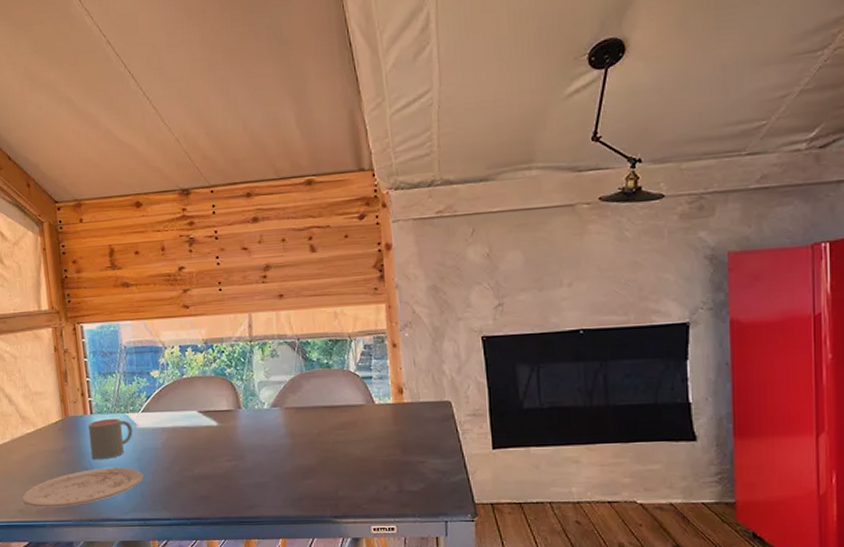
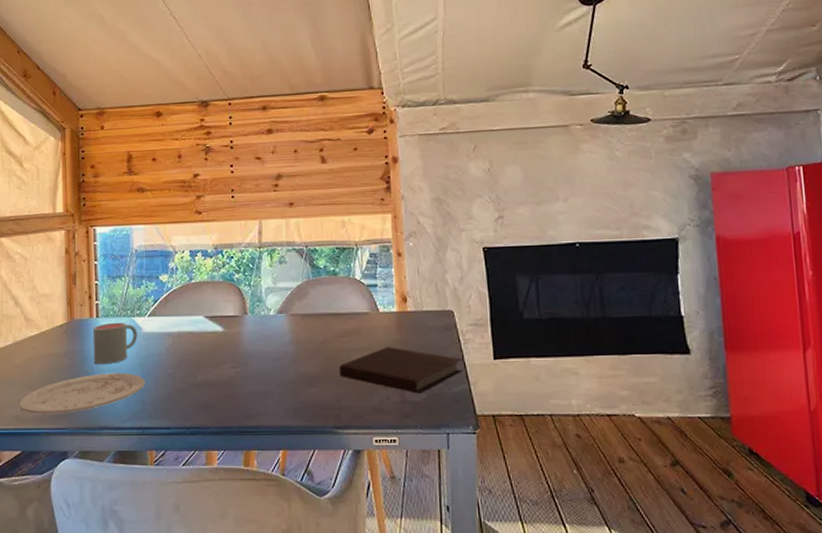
notebook: none [335,438,461,484] -> present [339,347,463,394]

